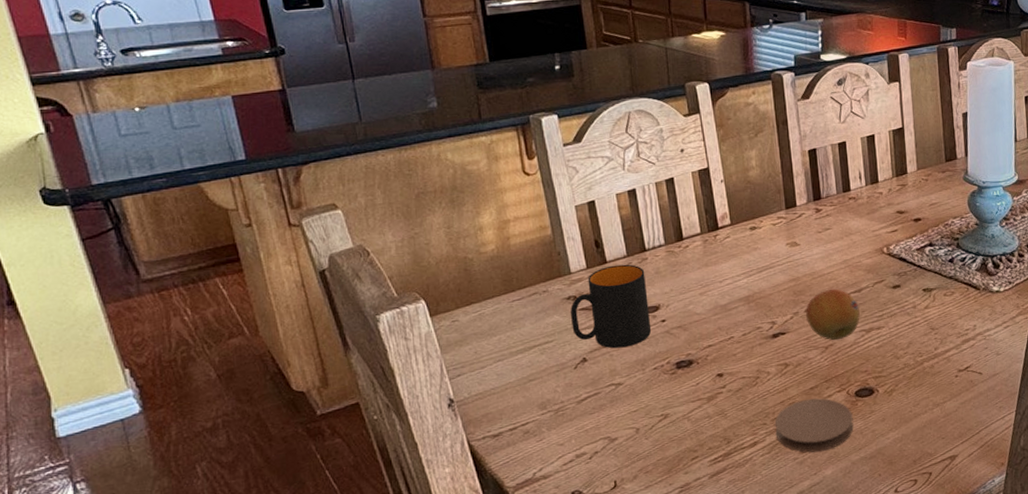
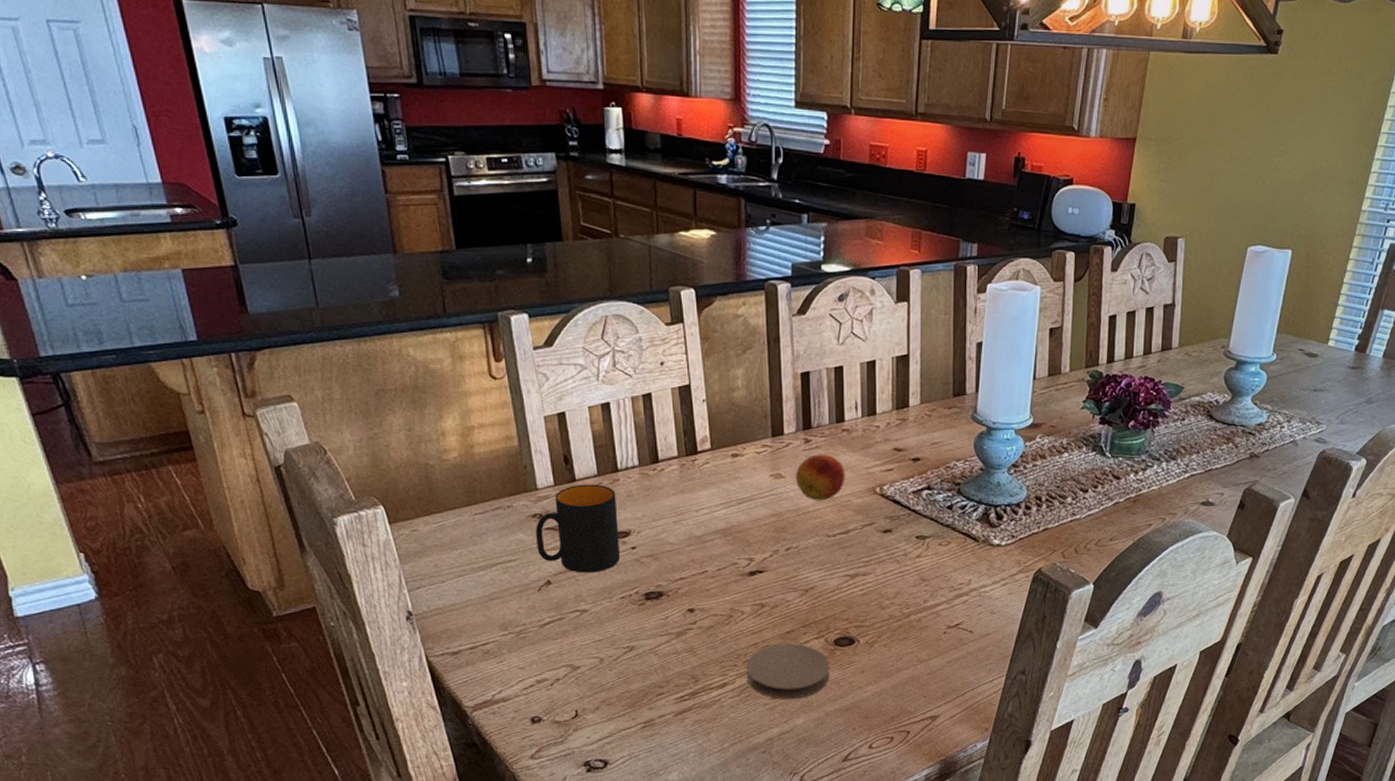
fruit: present [806,288,860,340] -> none [787,528,845,584]
fruit: none [810,221,855,264] -> present [796,454,846,501]

